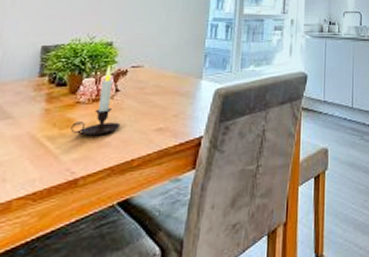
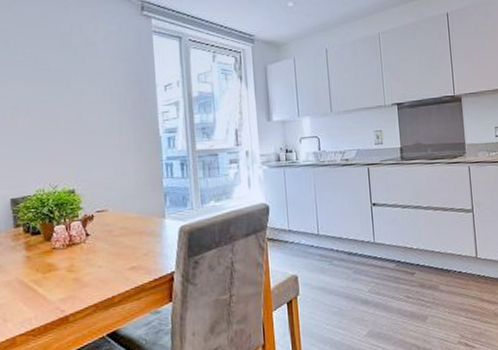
candle: present [70,65,121,136] -> none [52,211,97,278]

